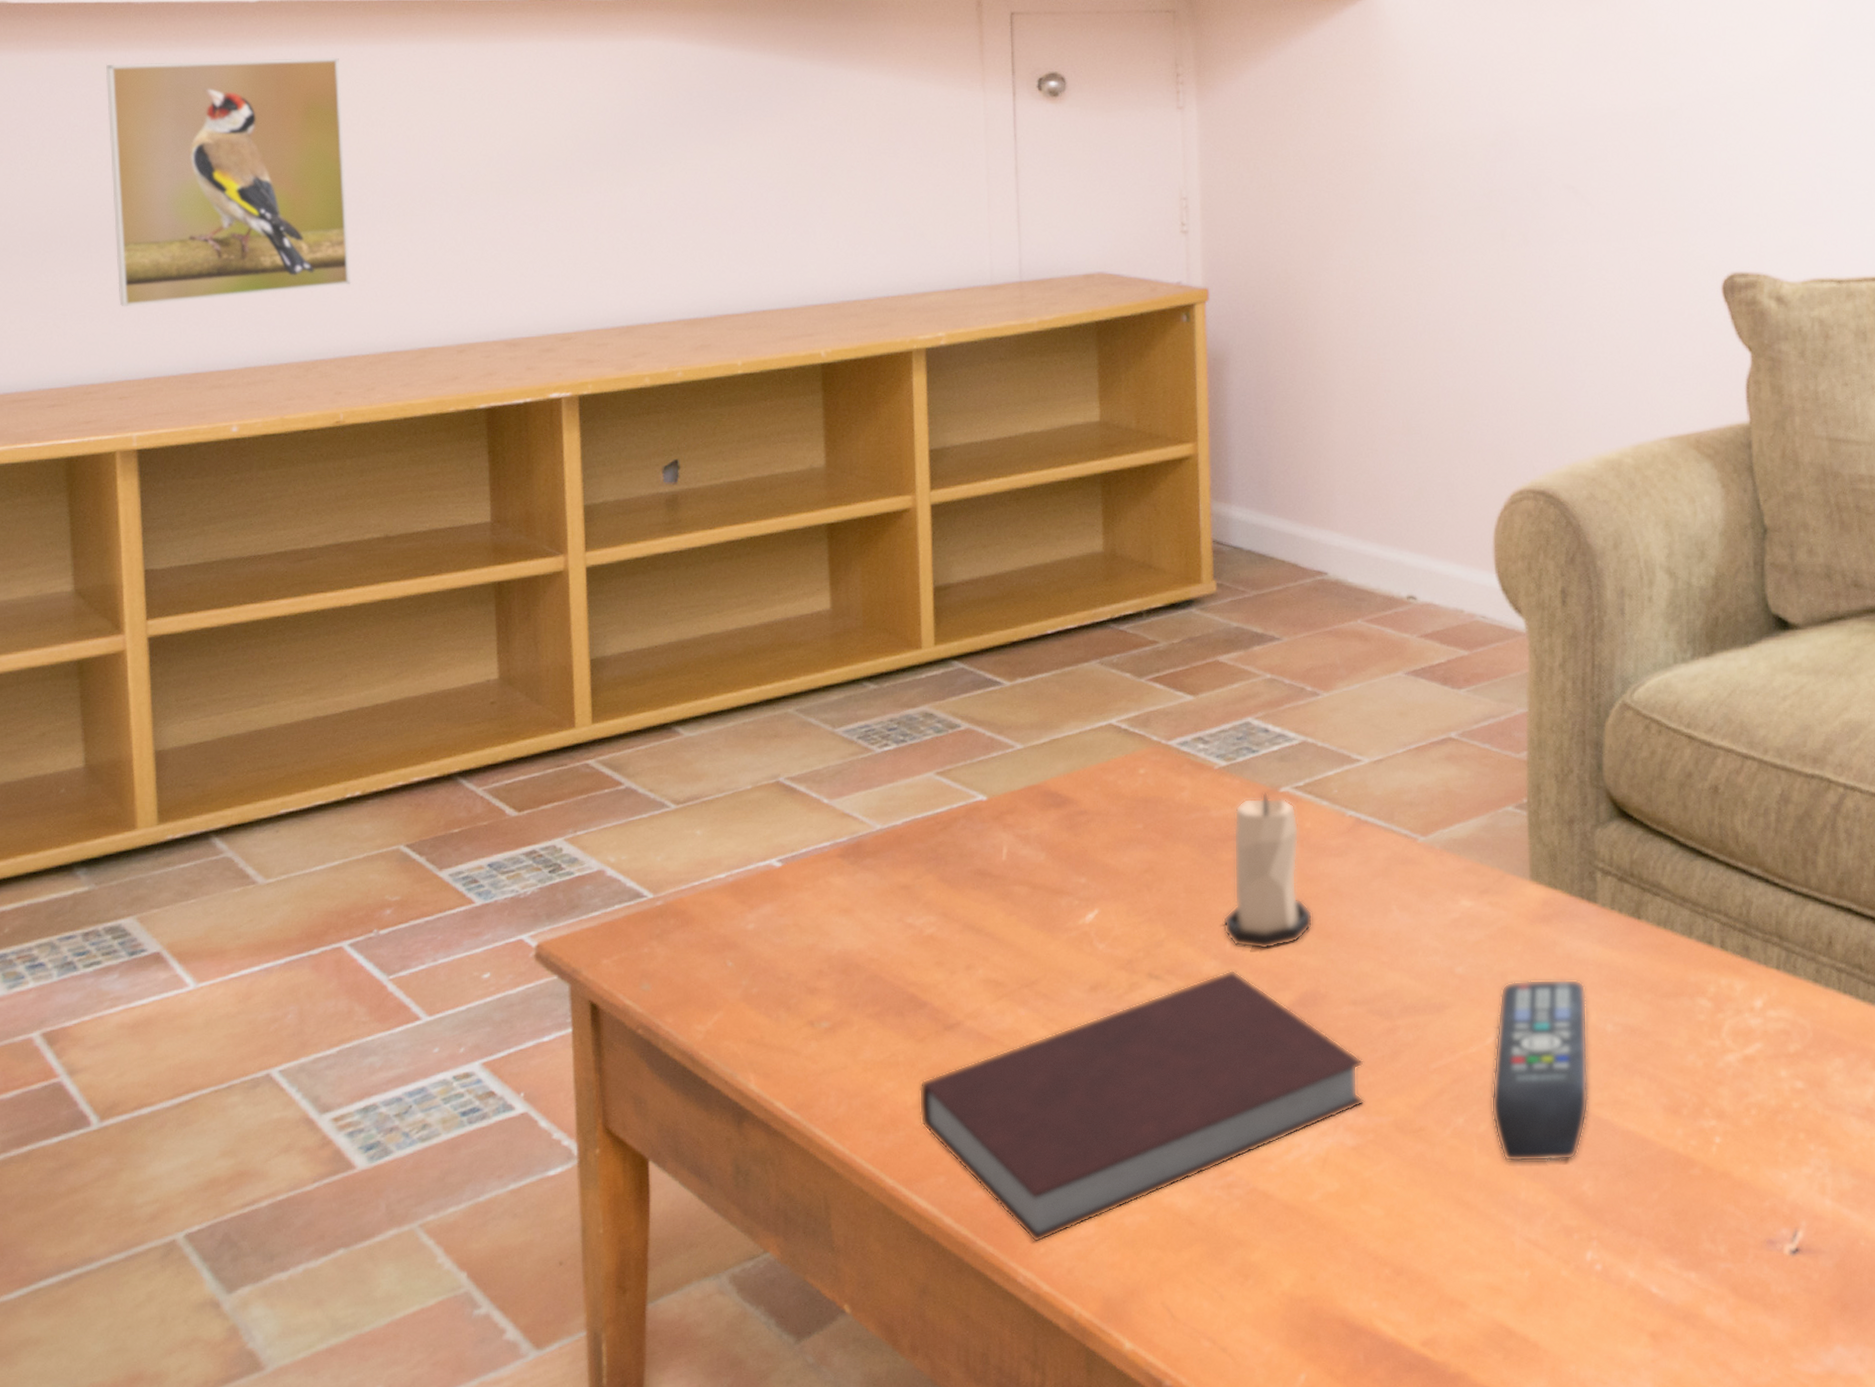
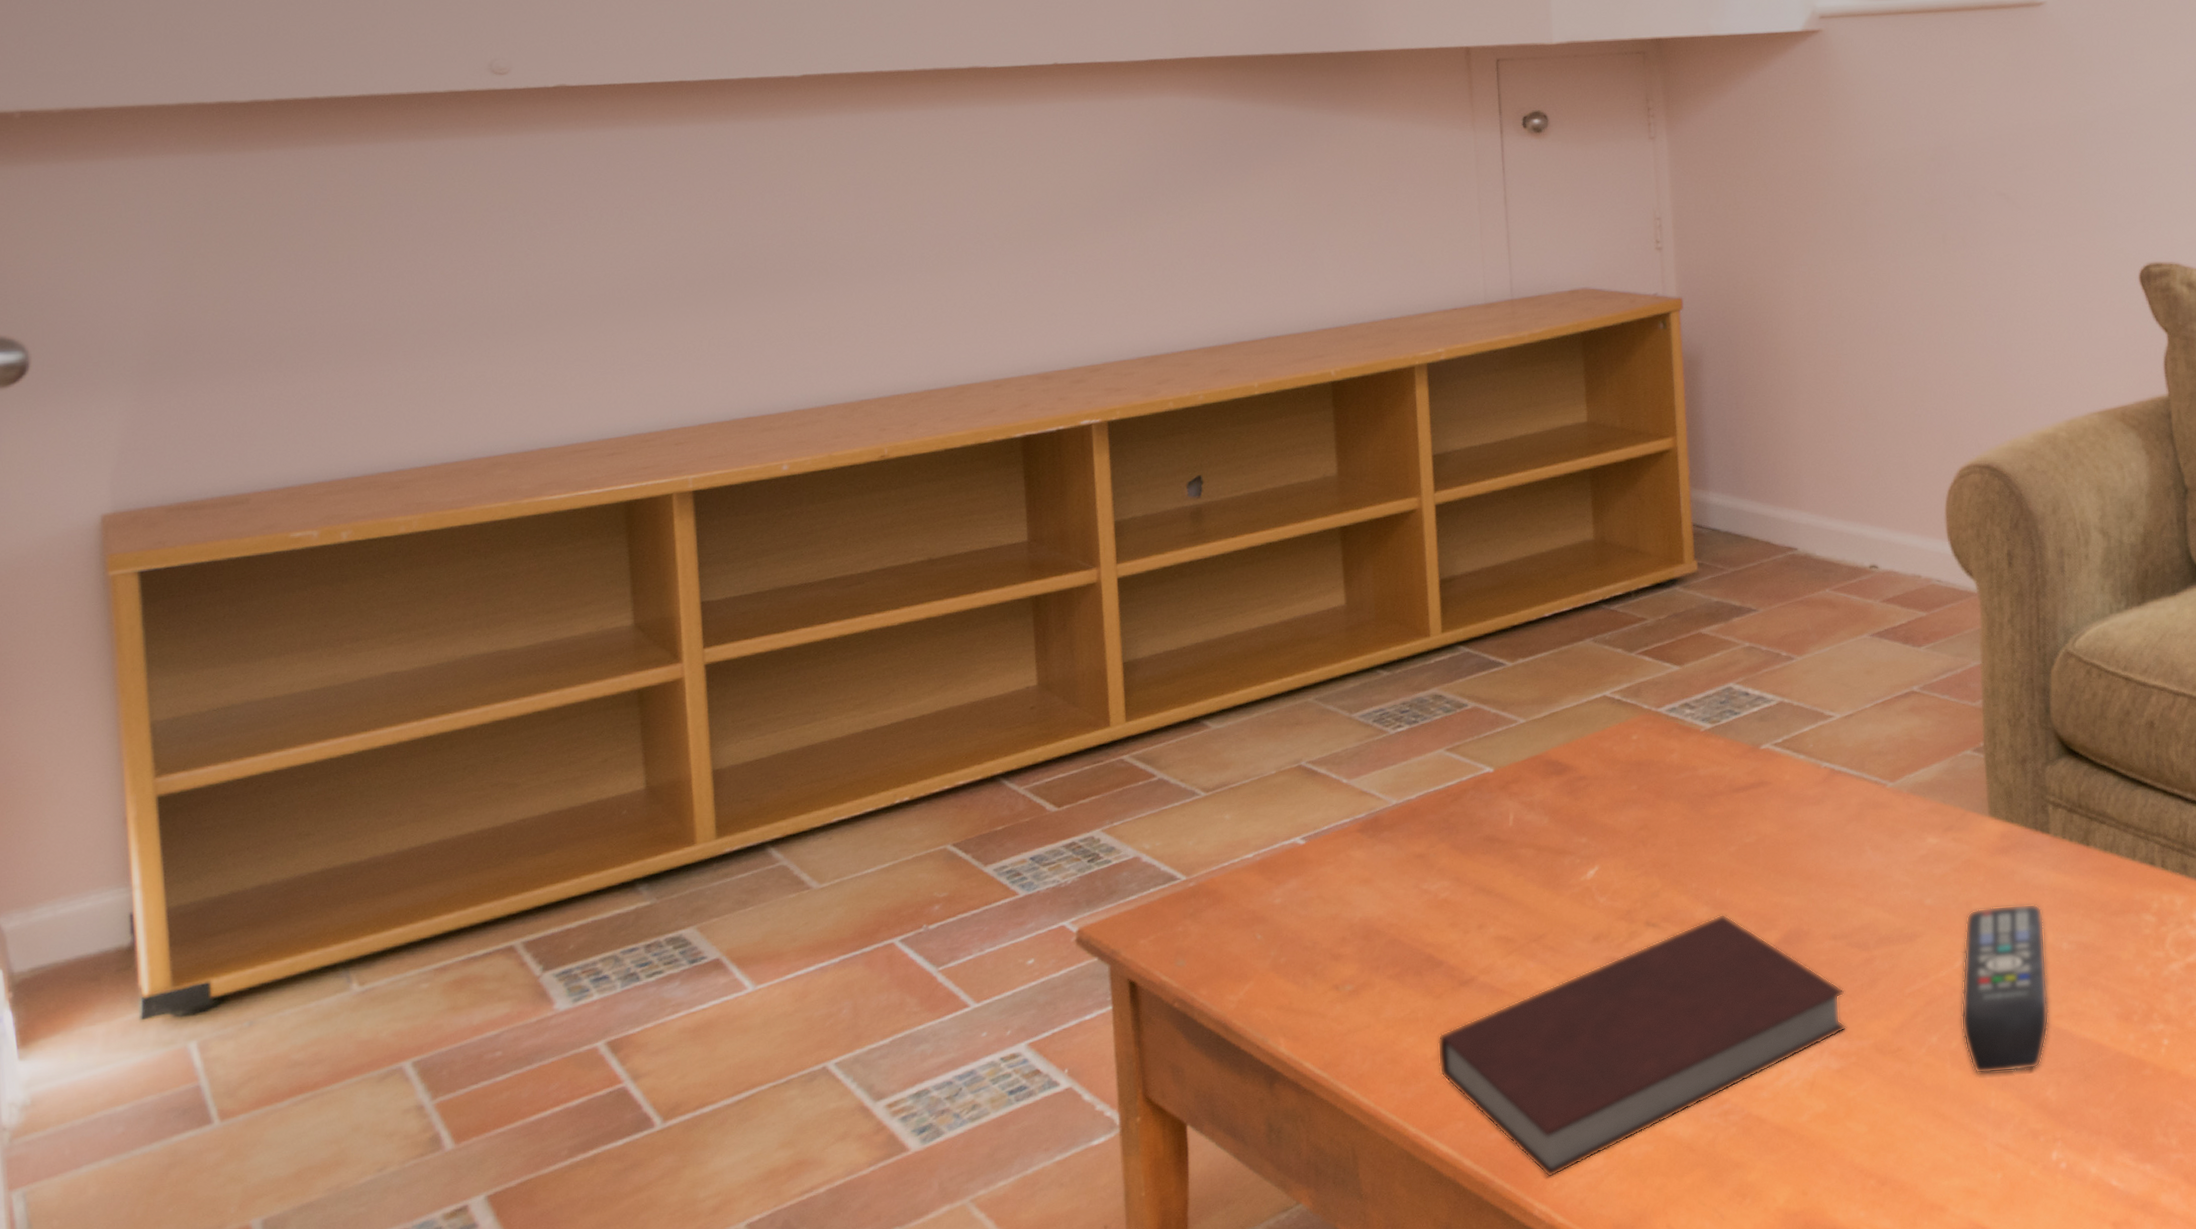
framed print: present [105,57,352,307] -> none [659,123,894,360]
candle: present [1223,792,1313,950] -> none [1713,750,1795,894]

